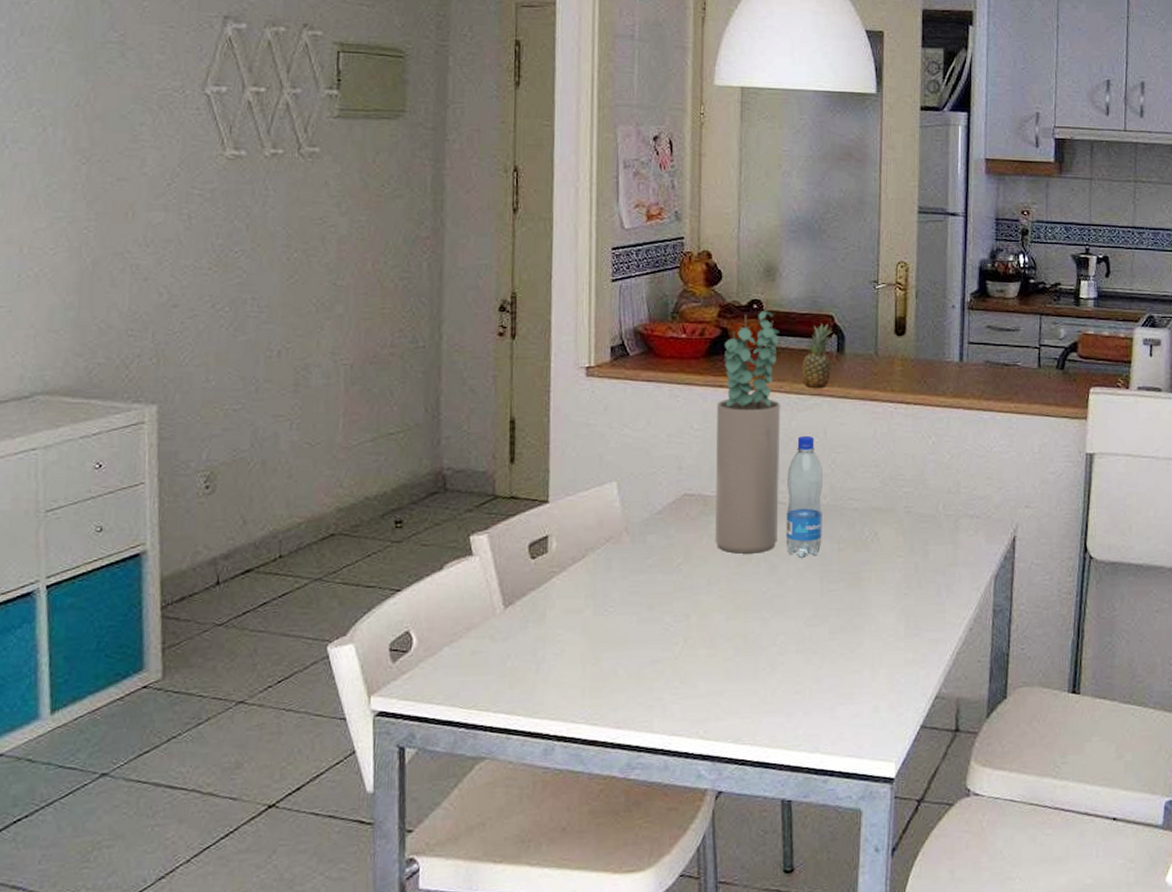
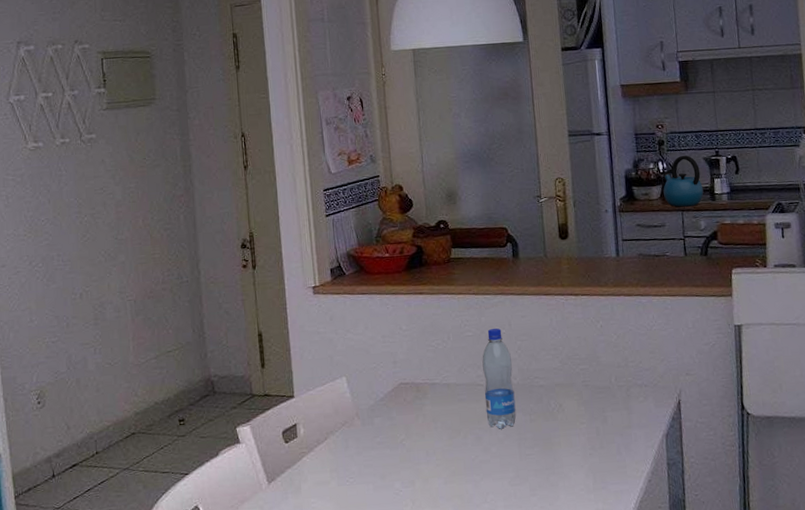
vase: present [715,298,781,554] -> none [419,218,480,429]
fruit: present [802,323,834,389] -> none [485,234,510,290]
kettle: none [1022,250,1067,310] -> present [662,155,704,207]

